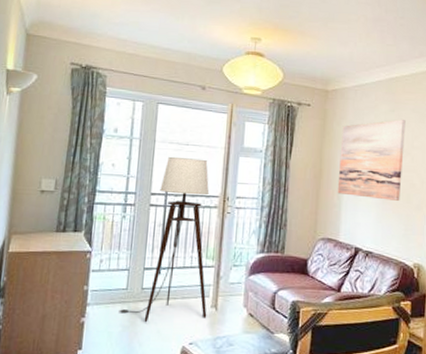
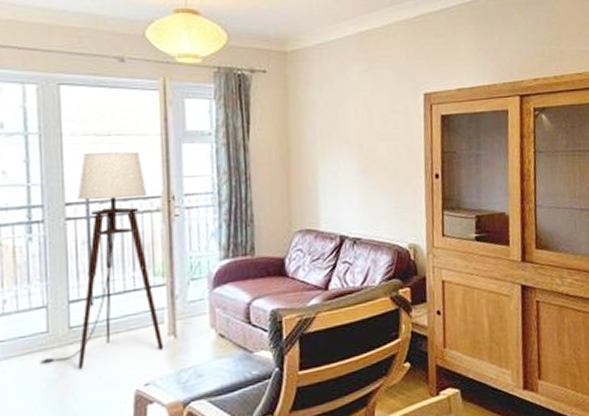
wall art: present [337,119,406,201] -> none [309,80,386,176]

